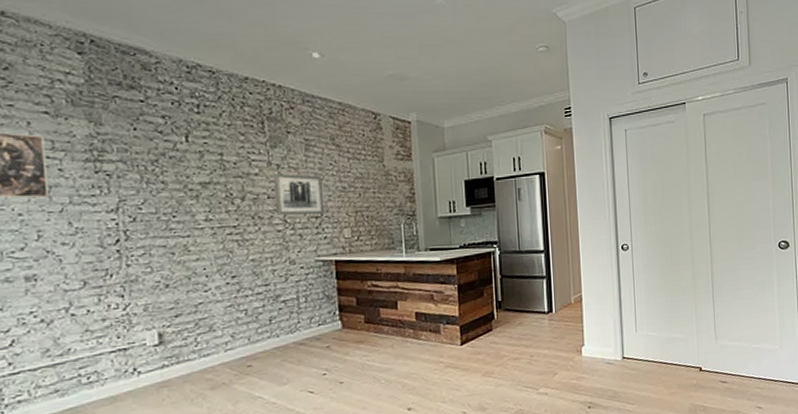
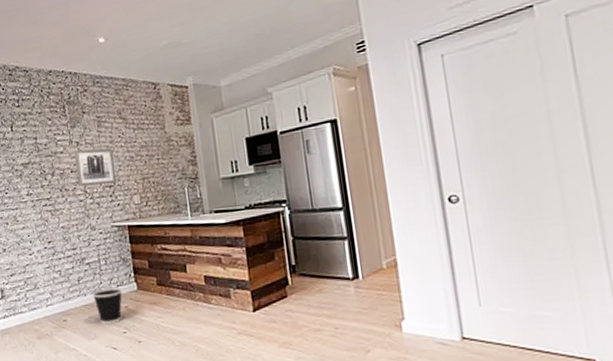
wastebasket: none [287,326,325,367] -> present [92,287,123,324]

